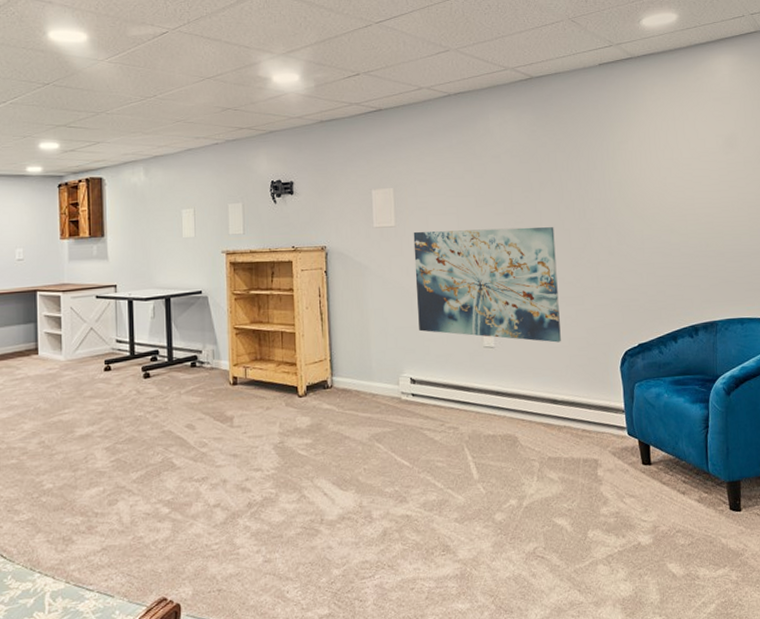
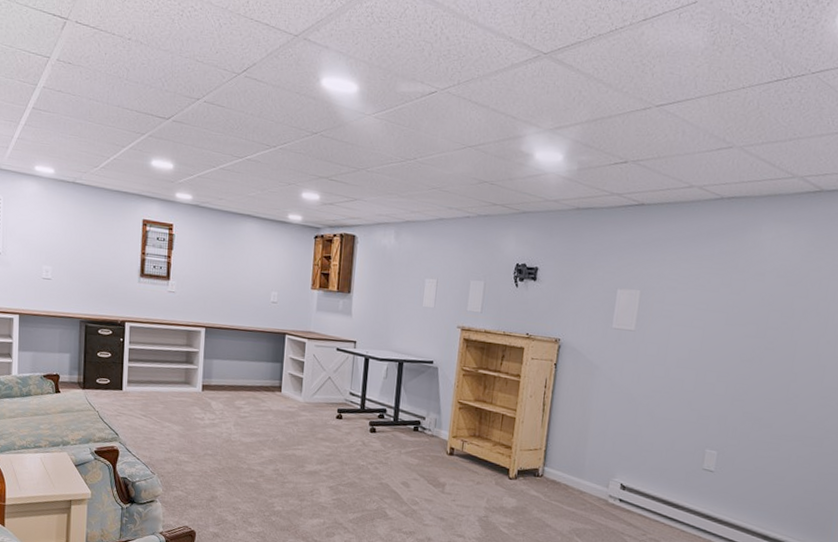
wall art: present [413,227,561,343] -> none [639,339,808,481]

